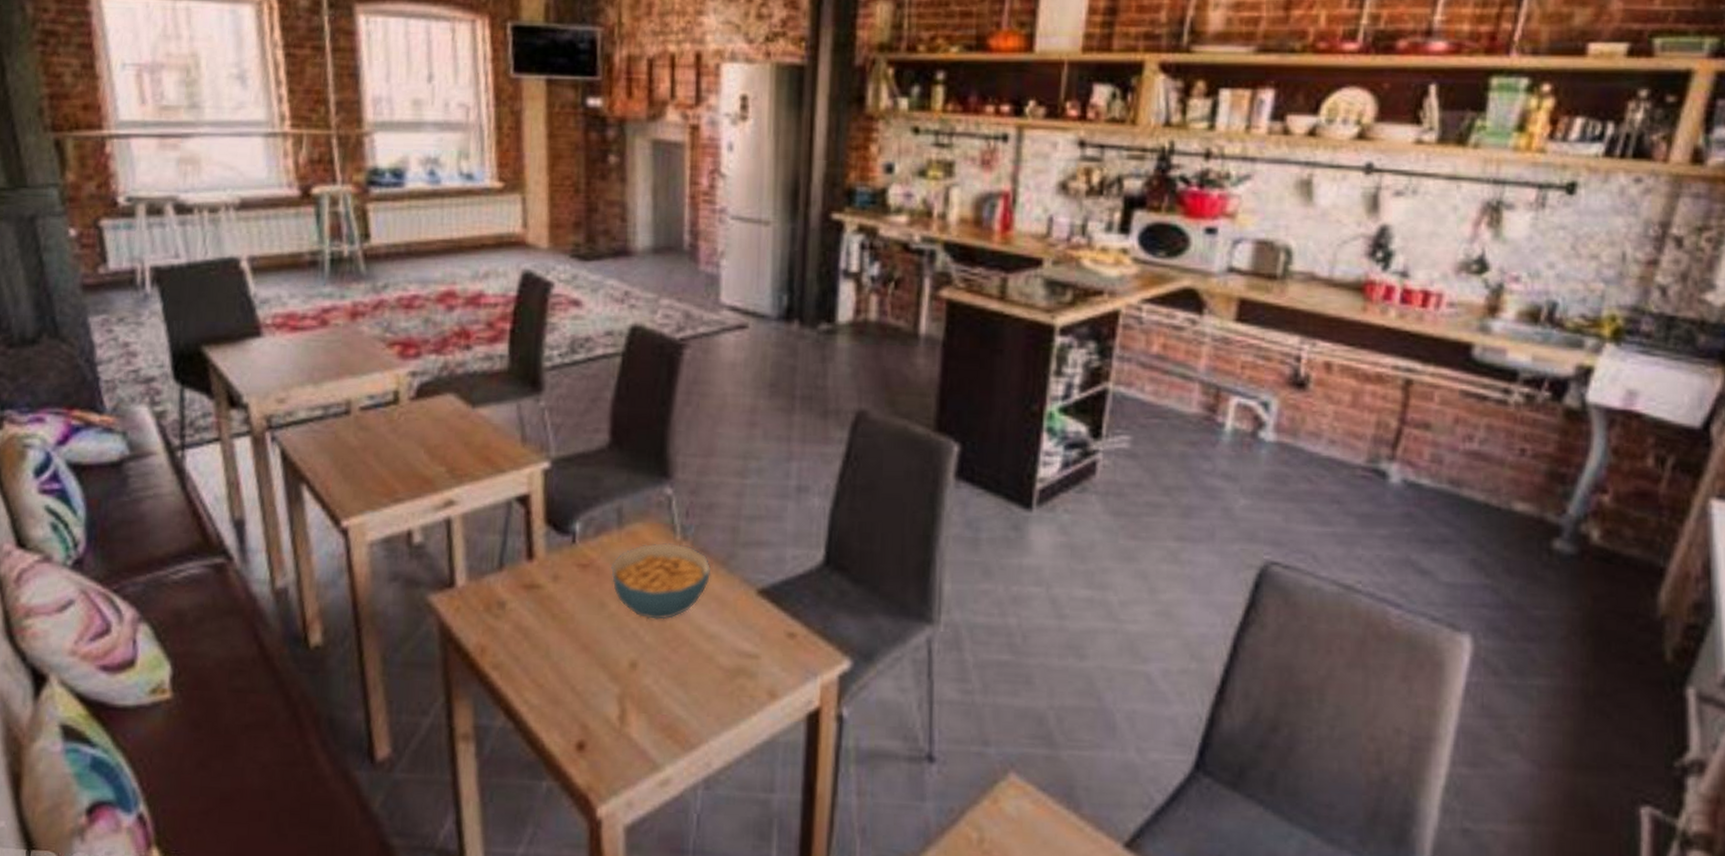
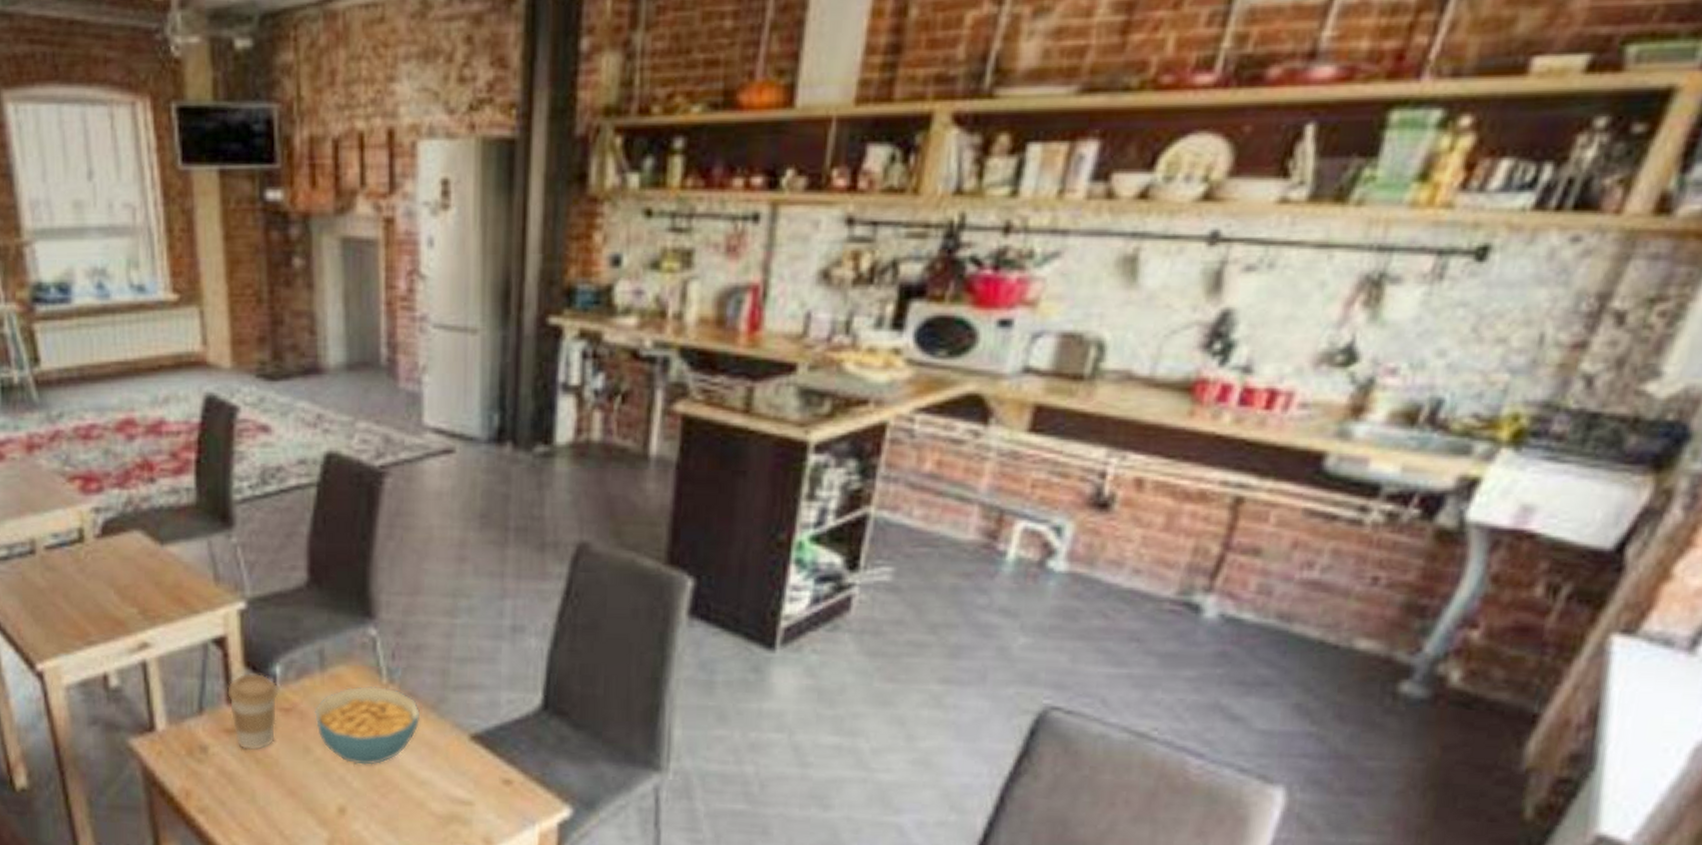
coffee cup: none [528,529,578,607] -> present [227,672,279,751]

